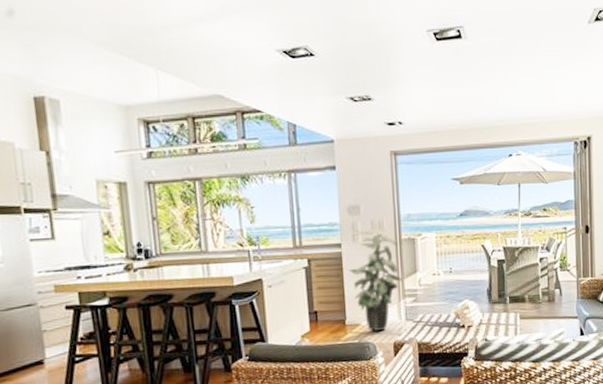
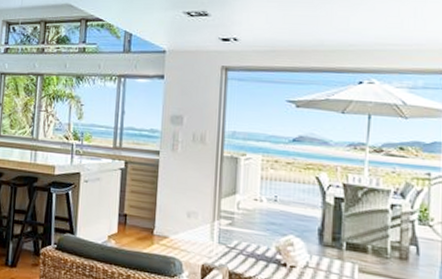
indoor plant: present [348,230,402,331] -> none [163,142,219,249]

